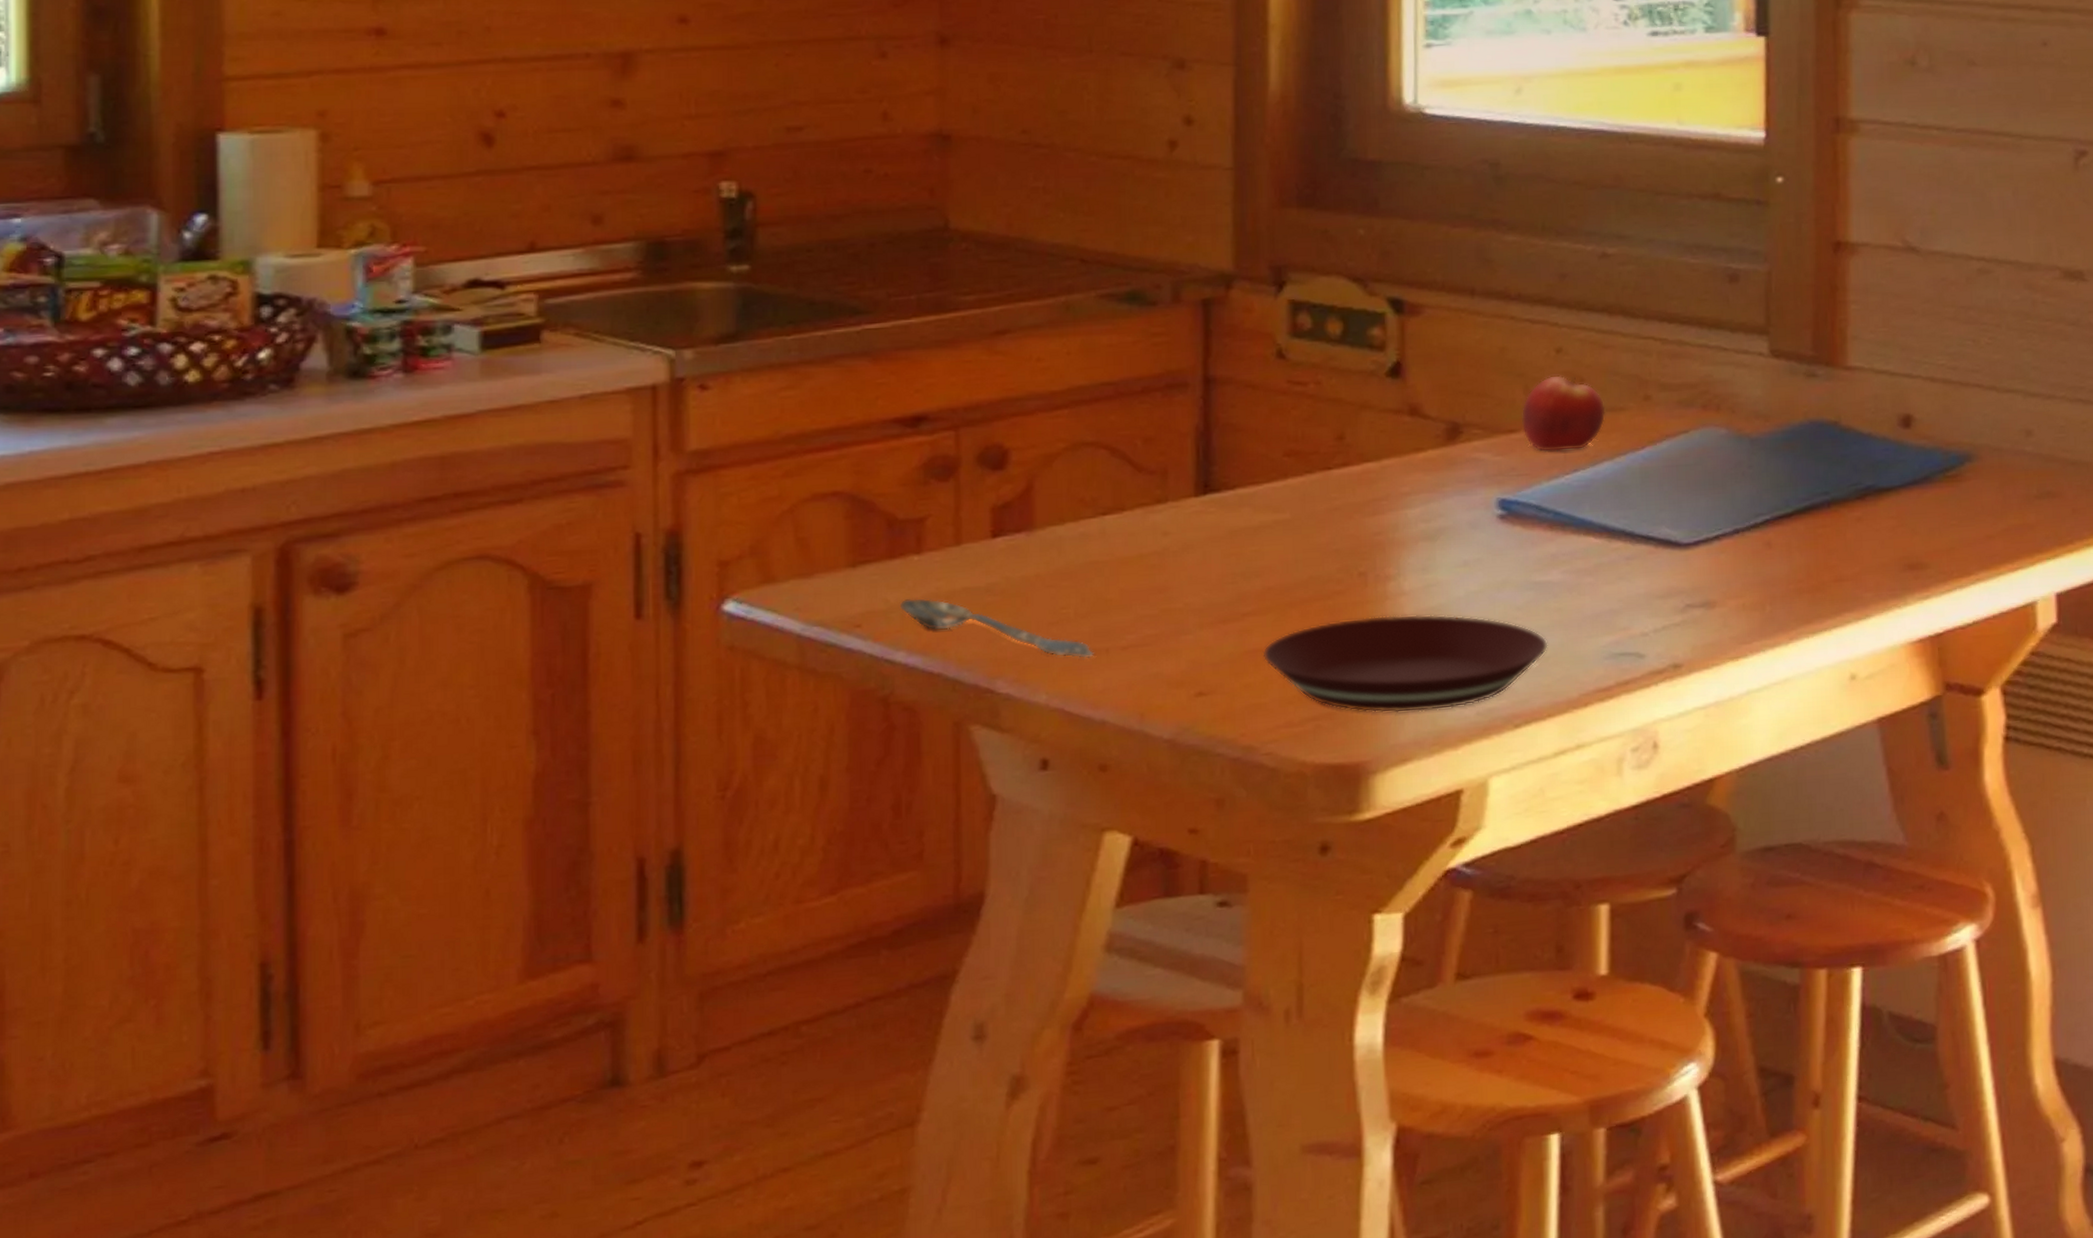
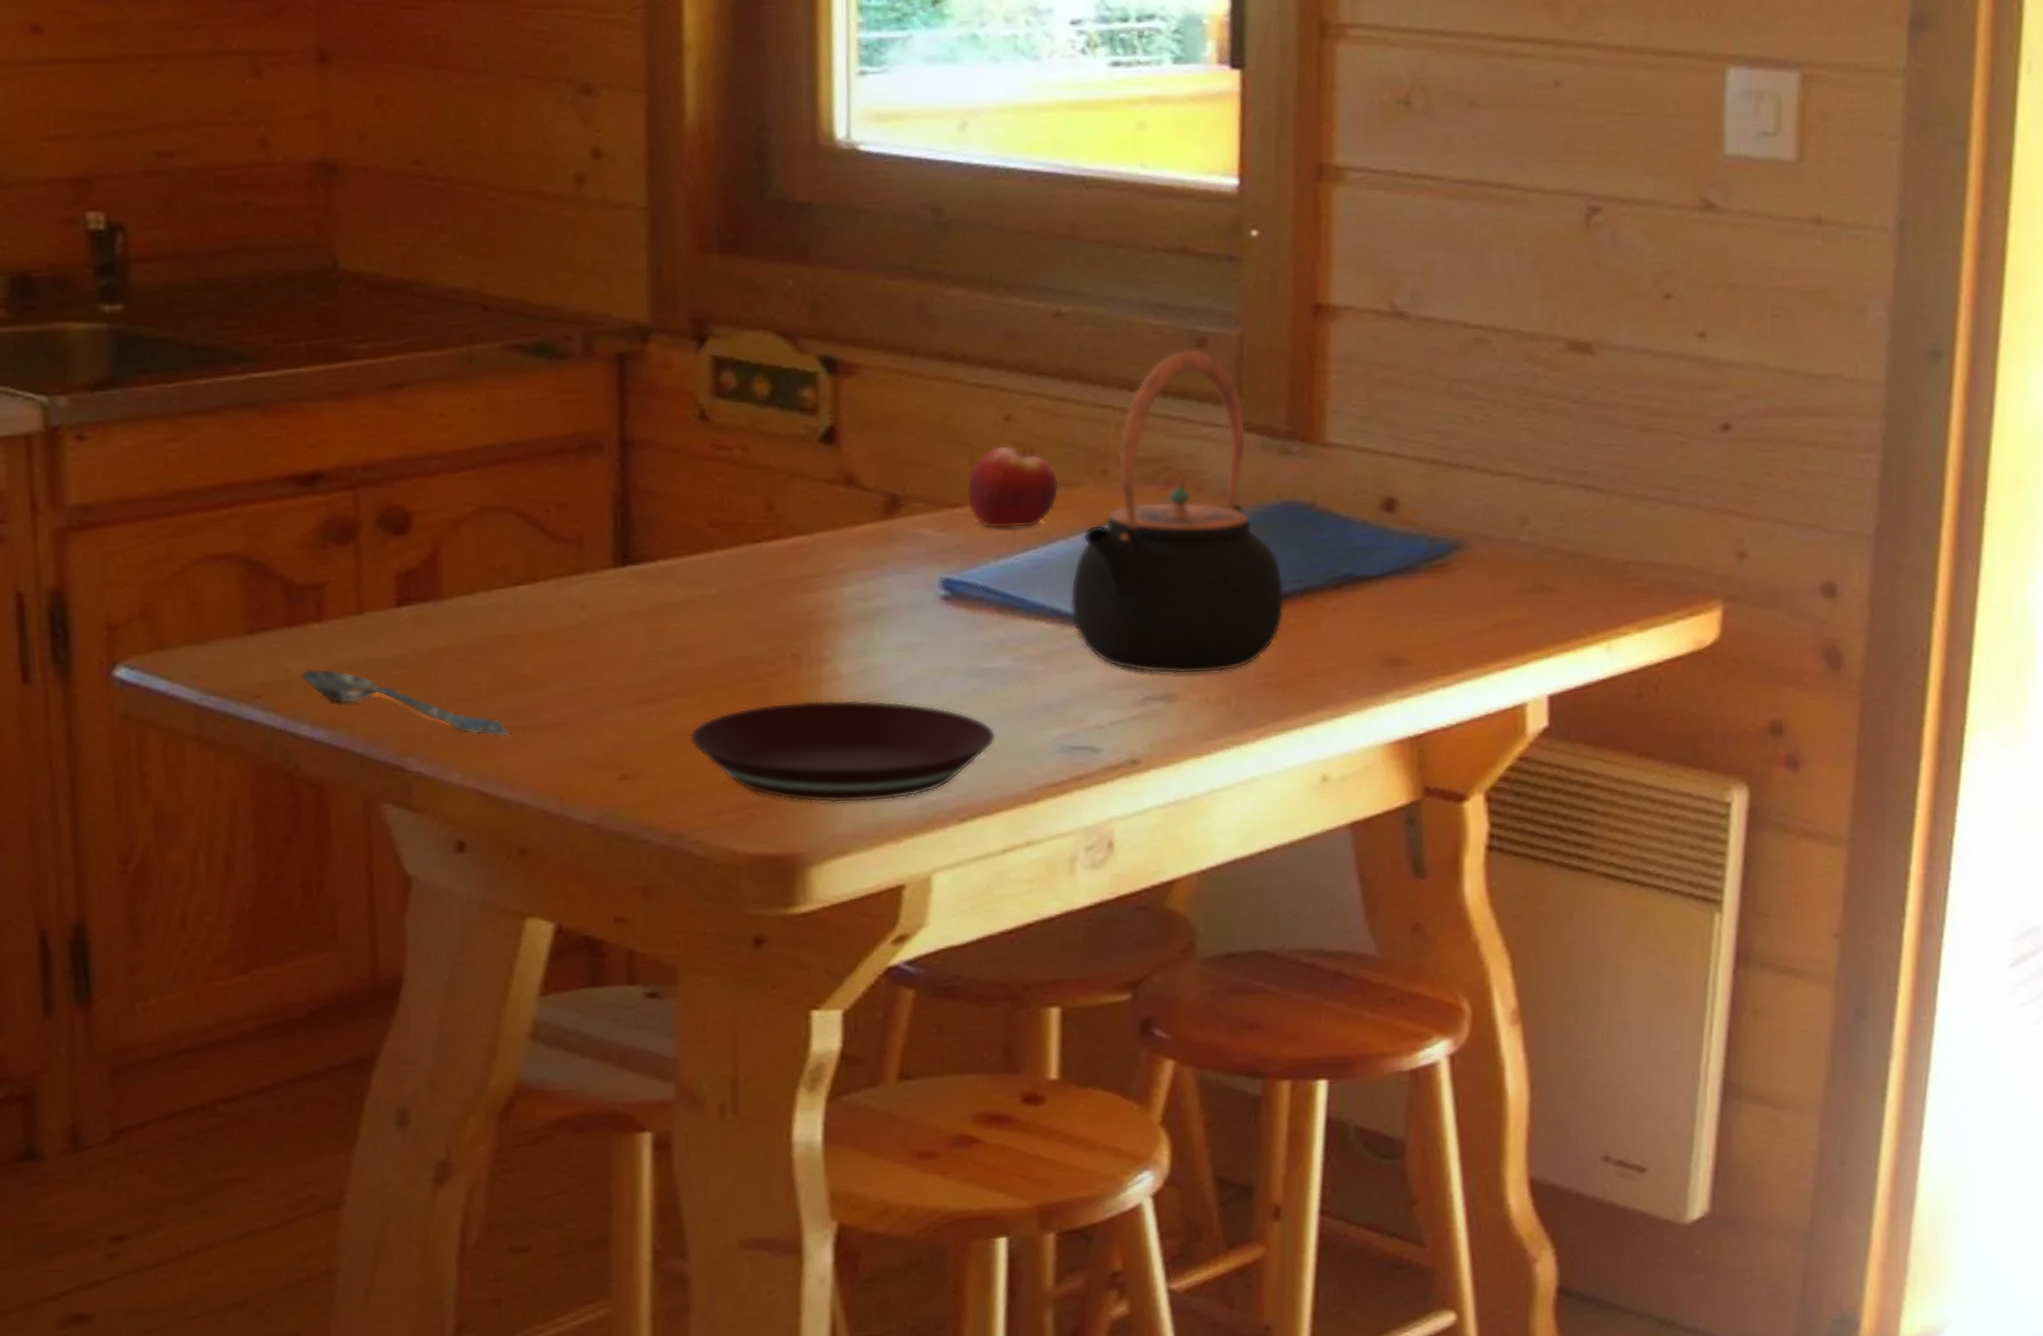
teapot: none [1616,284,1814,583] -> present [1070,348,1285,675]

